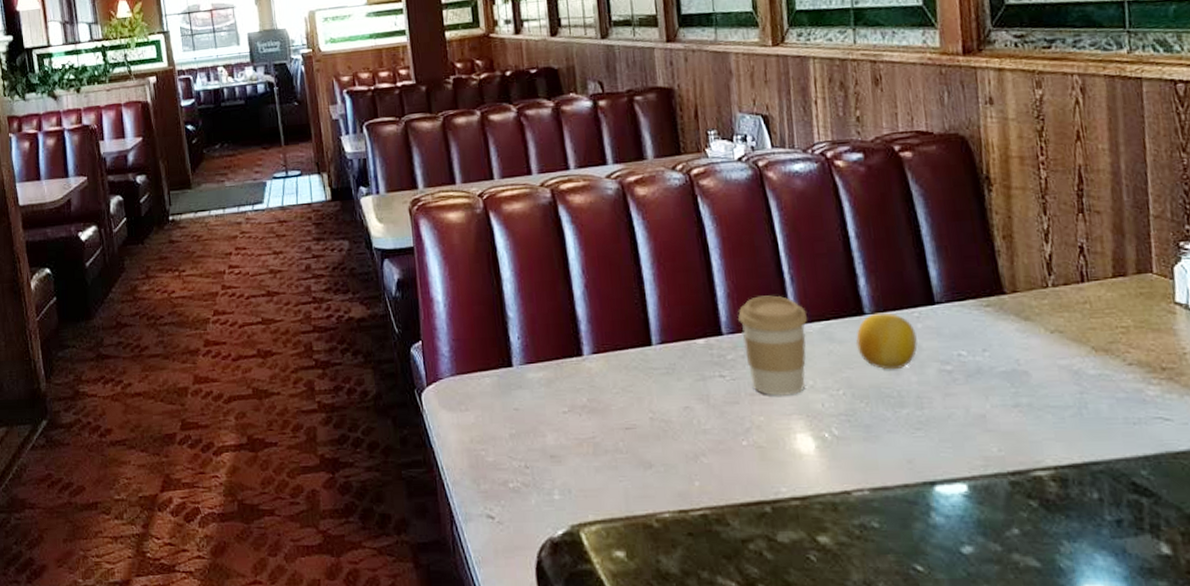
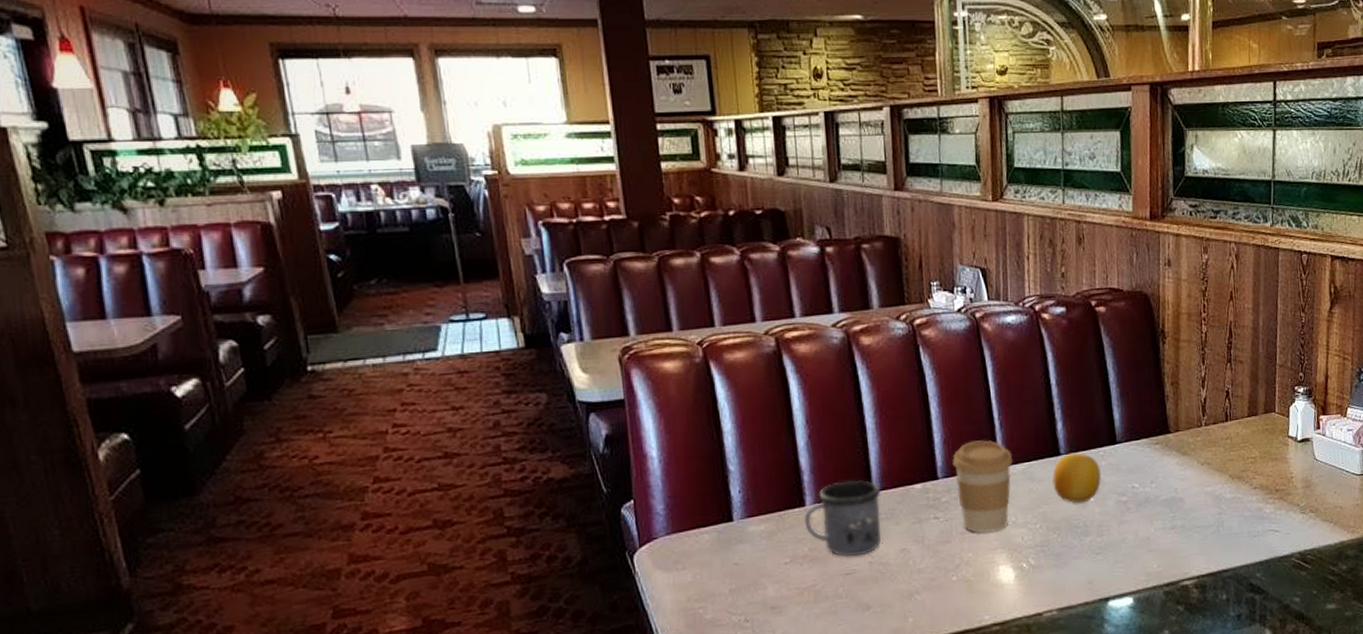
mug: none [581,331,663,411] -> present [804,479,882,558]

